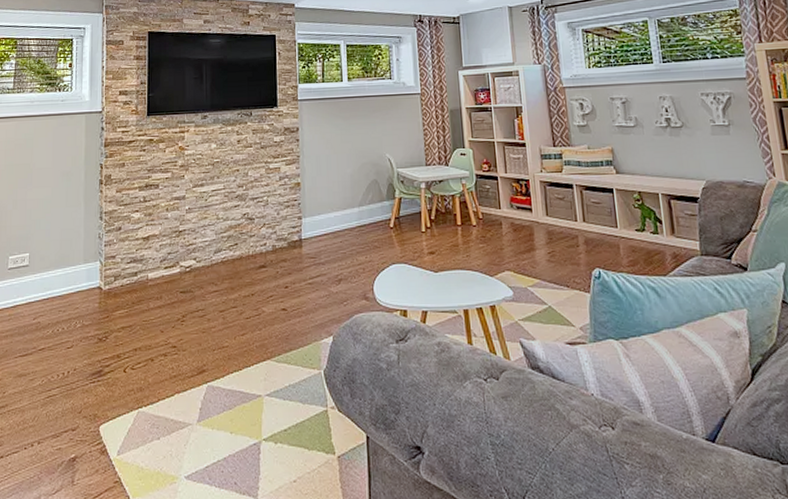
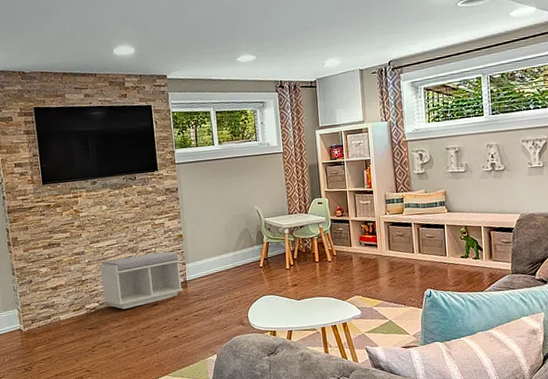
bench: none [200,202,297,270] -> present [98,251,184,309]

